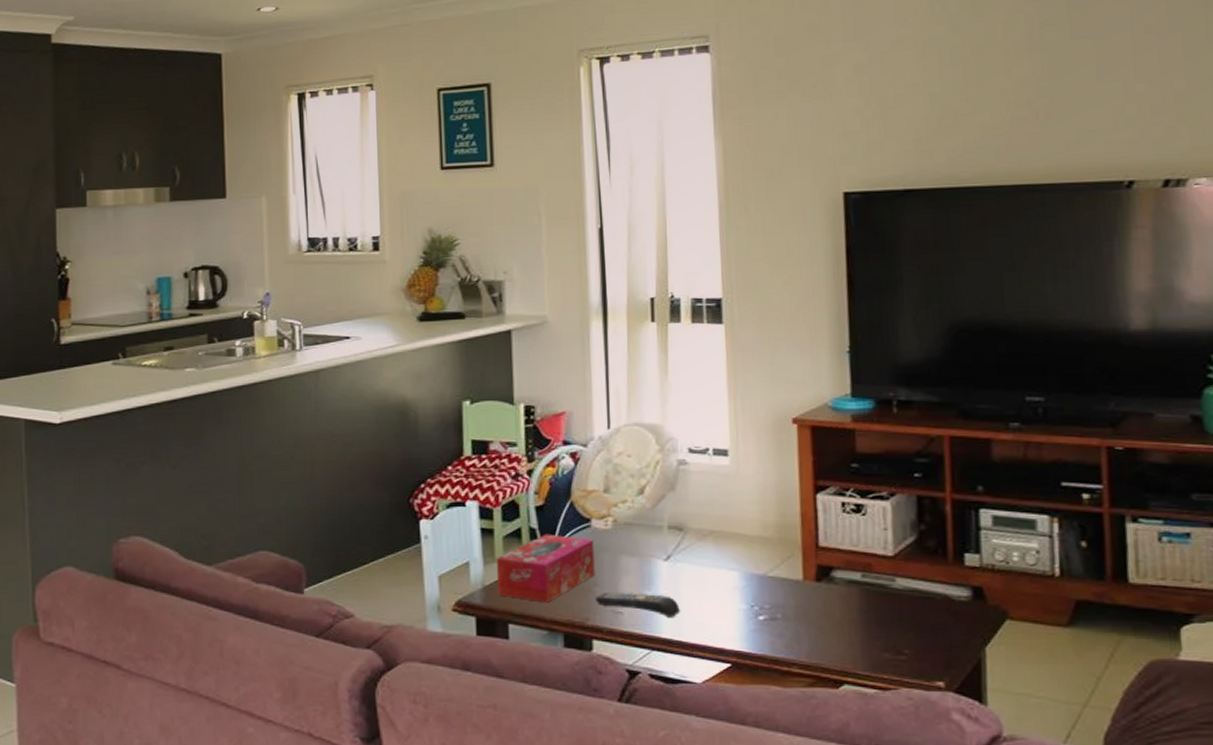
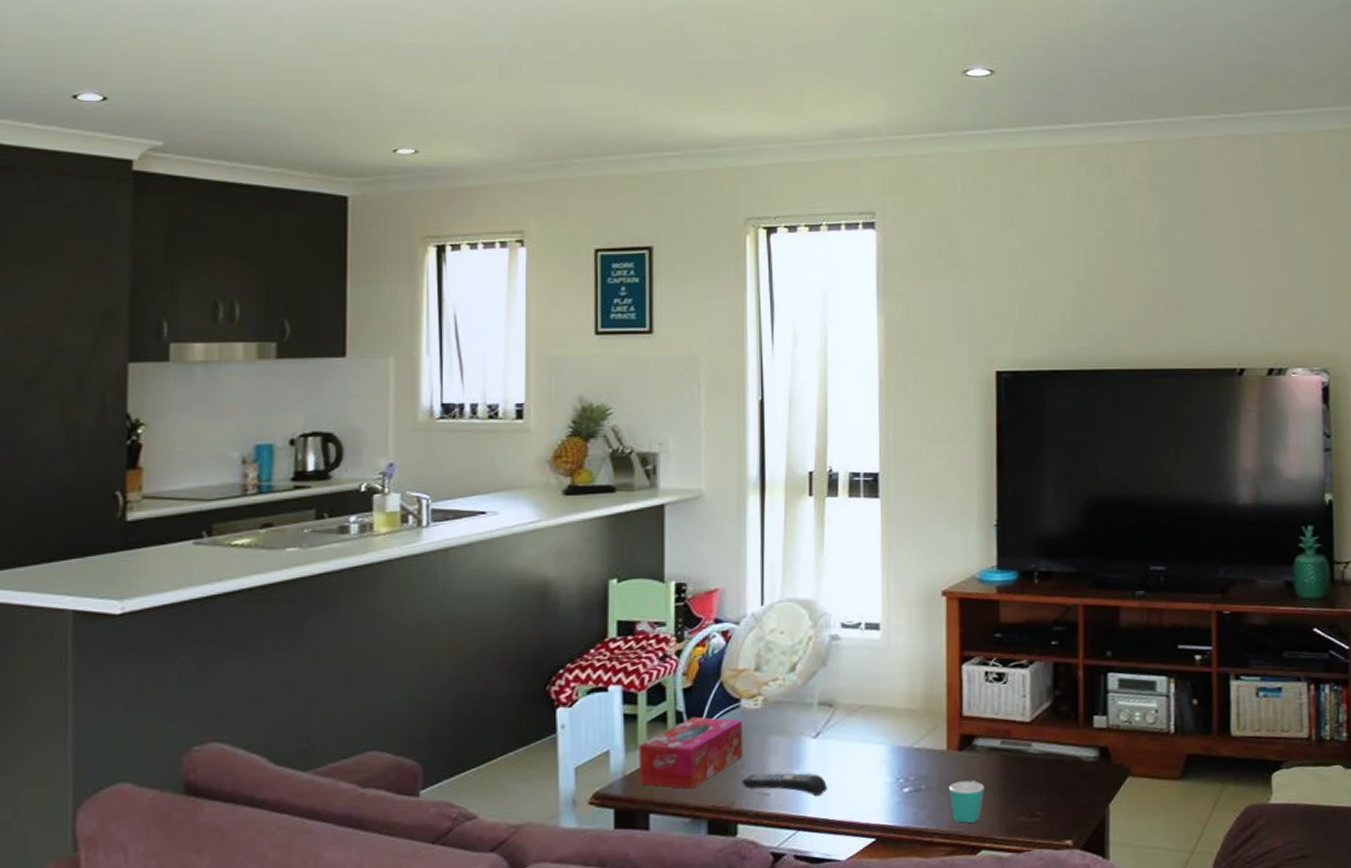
mug: none [806,613,845,657] -> present [948,780,985,824]

